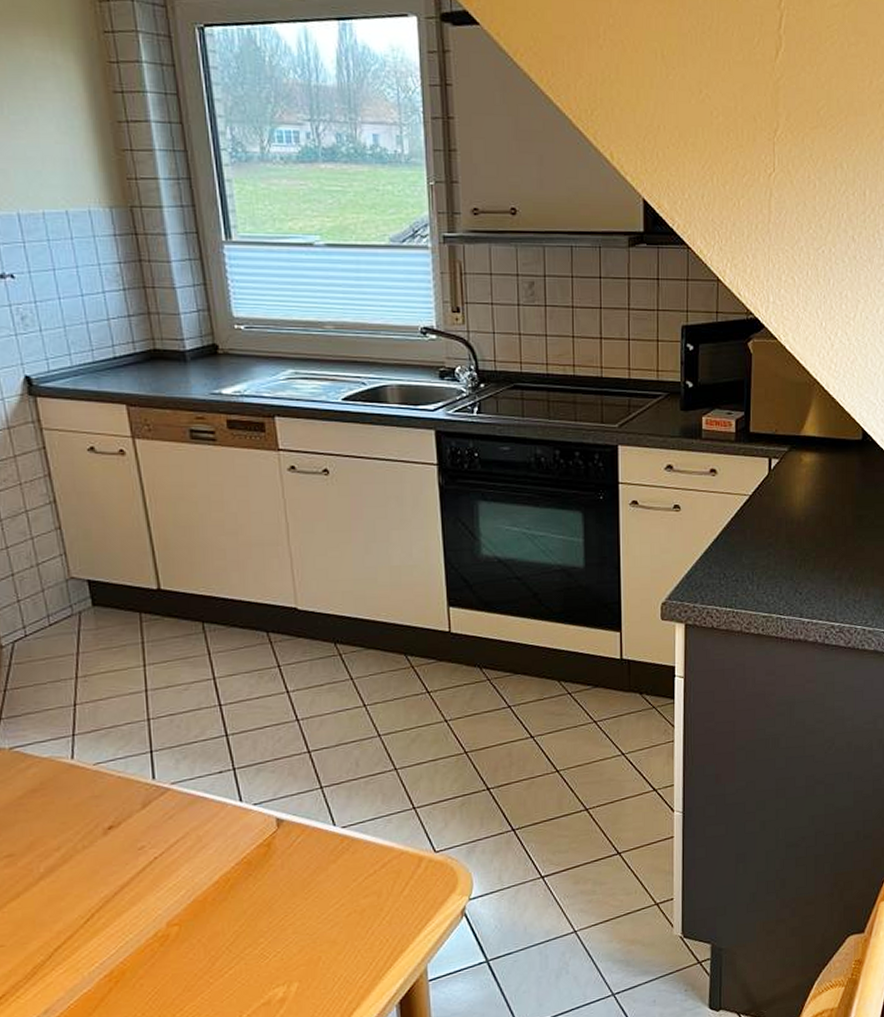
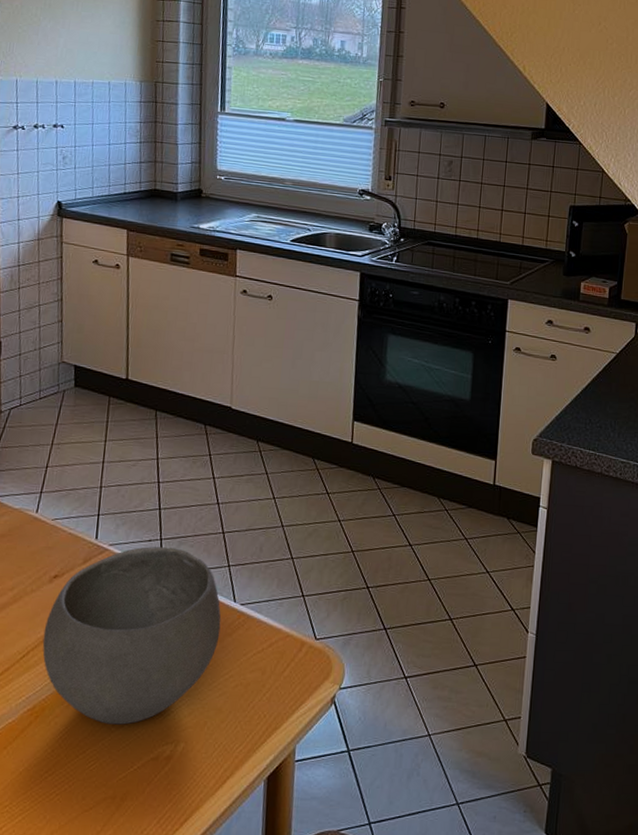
bowl: none [107,776,322,977] -> present [42,546,221,725]

